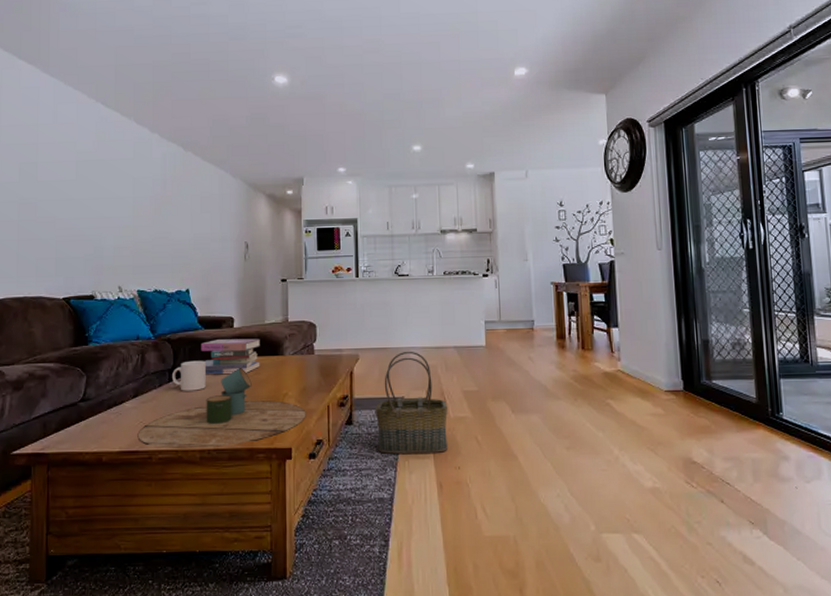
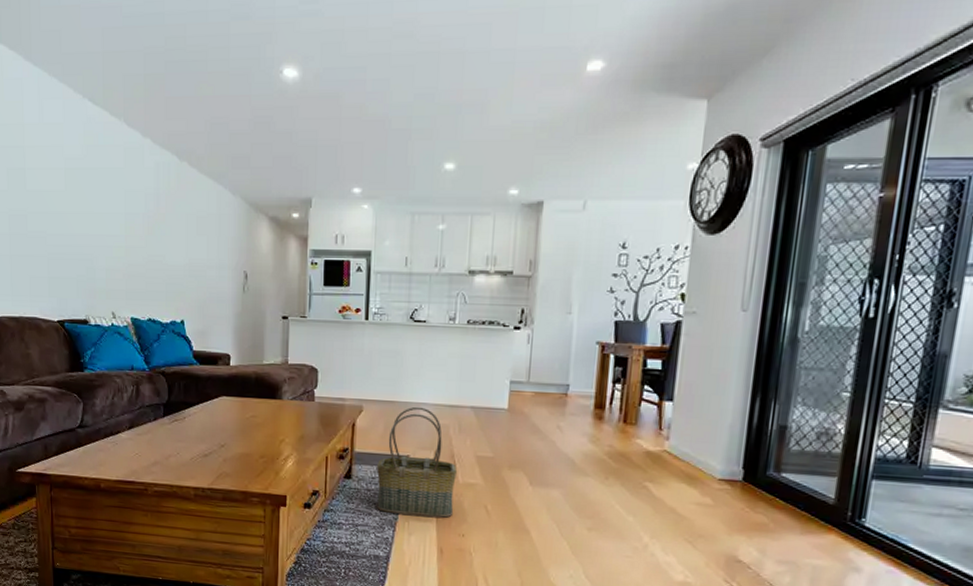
decorative tray: present [137,367,306,449] -> none [133,407,303,487]
mug: present [172,360,206,391] -> none [167,396,201,428]
books: present [201,338,260,375] -> none [196,376,258,415]

